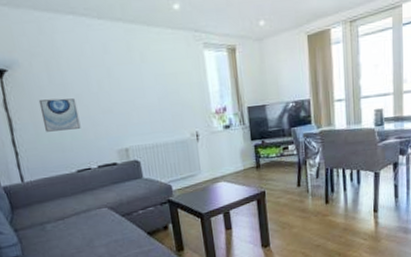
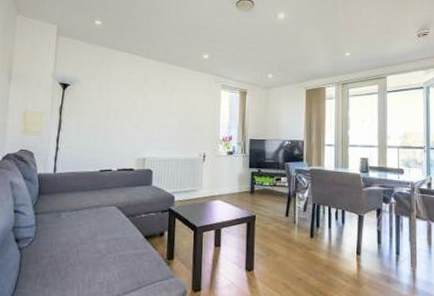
wall art: present [38,98,81,132] -> none [84,110,114,136]

